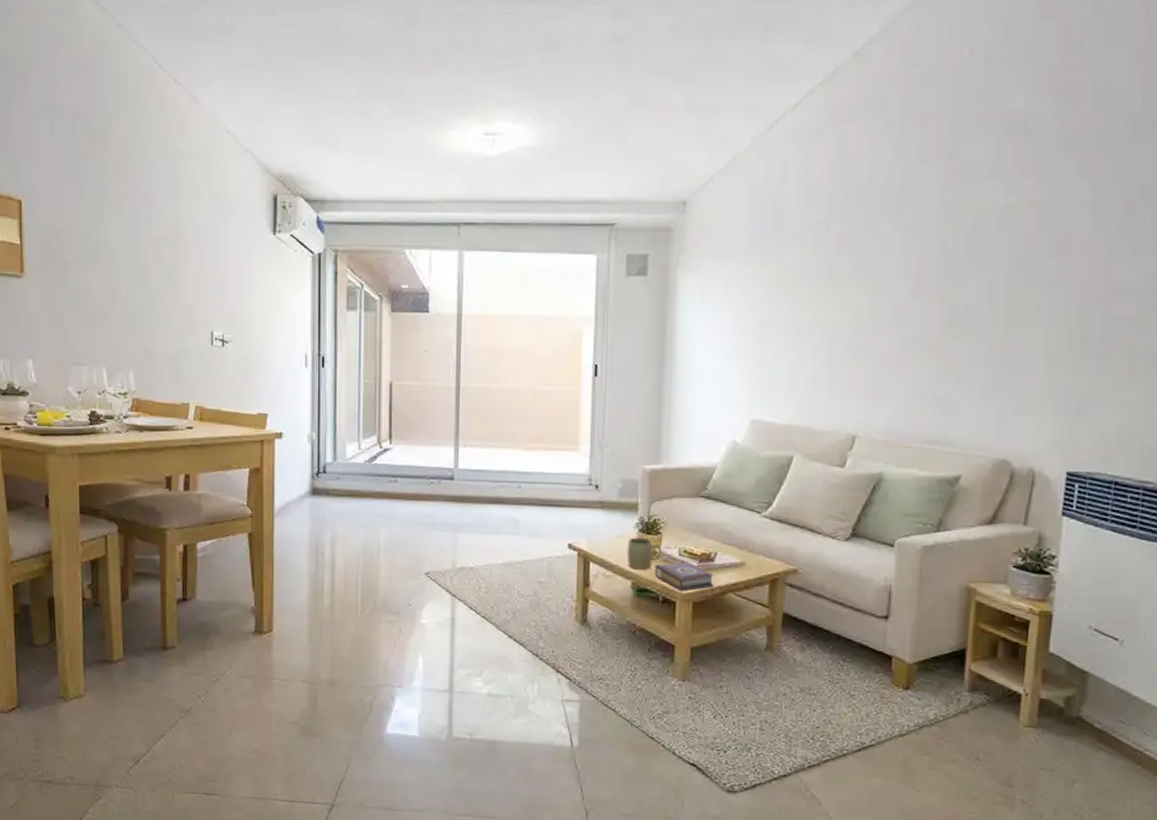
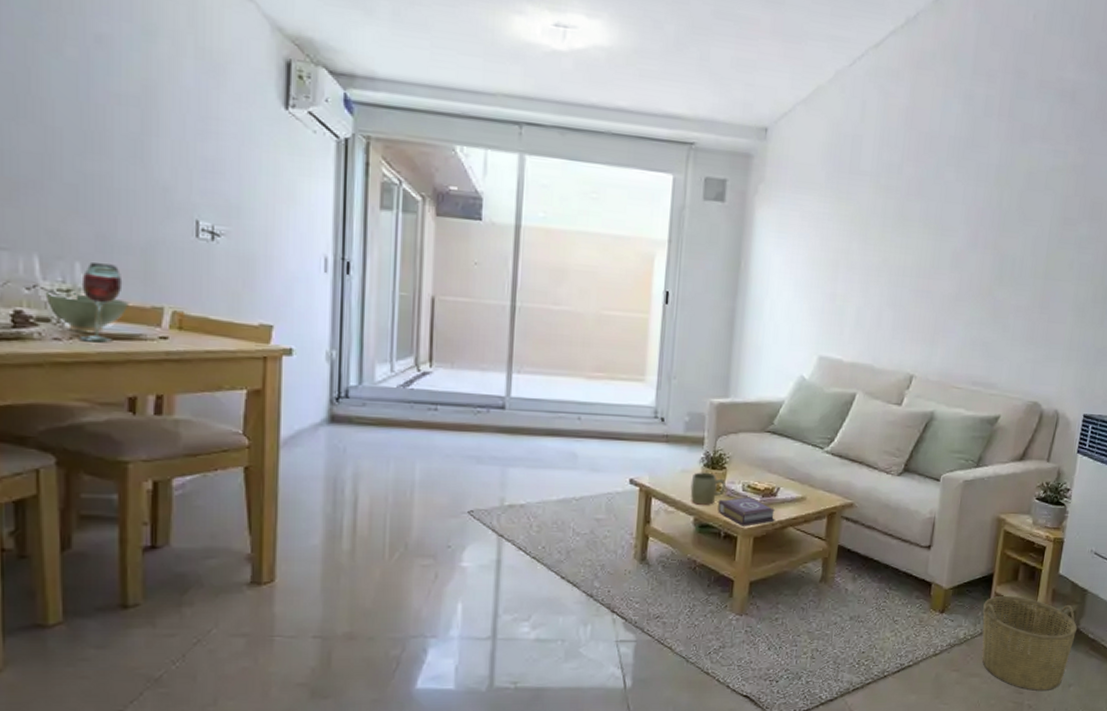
bowl: none [111,395,167,425] -> present [47,293,130,331]
wineglass: none [133,371,162,434] -> present [80,263,123,343]
basket: none [956,673,1079,786] -> present [981,595,1078,691]

